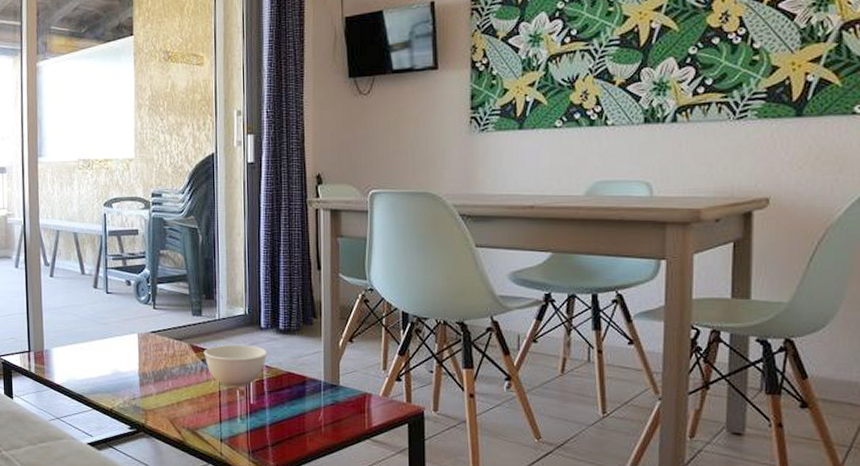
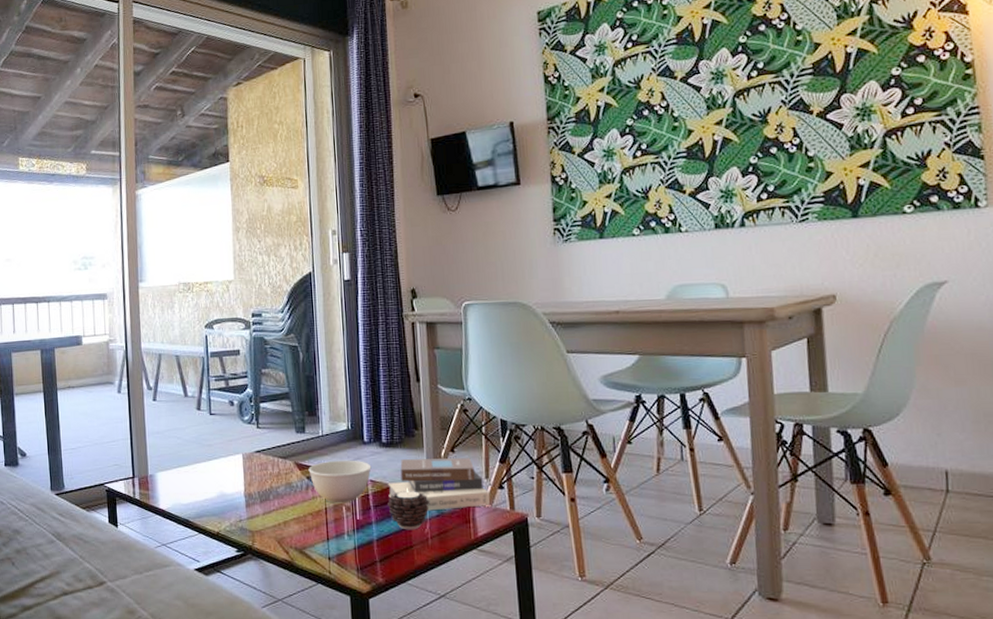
candle: none [282,375,325,417] -> present [387,487,430,530]
books: none [283,347,387,399] -> present [388,458,491,511]

